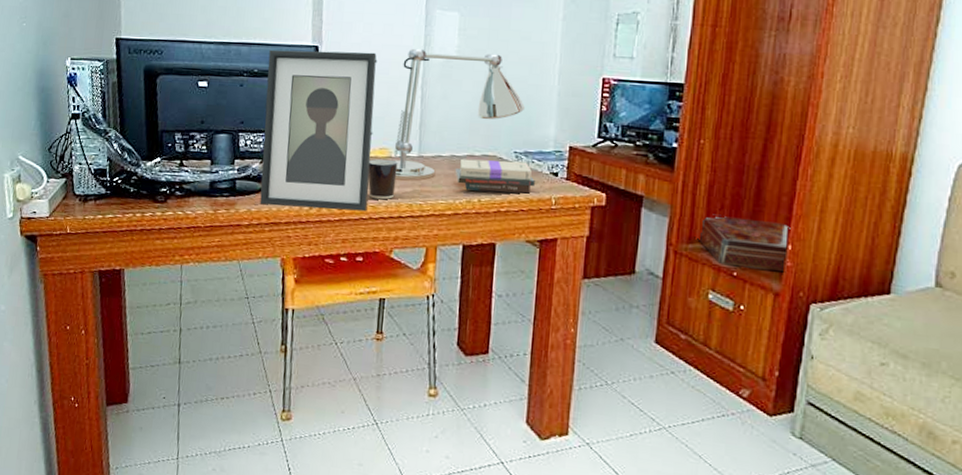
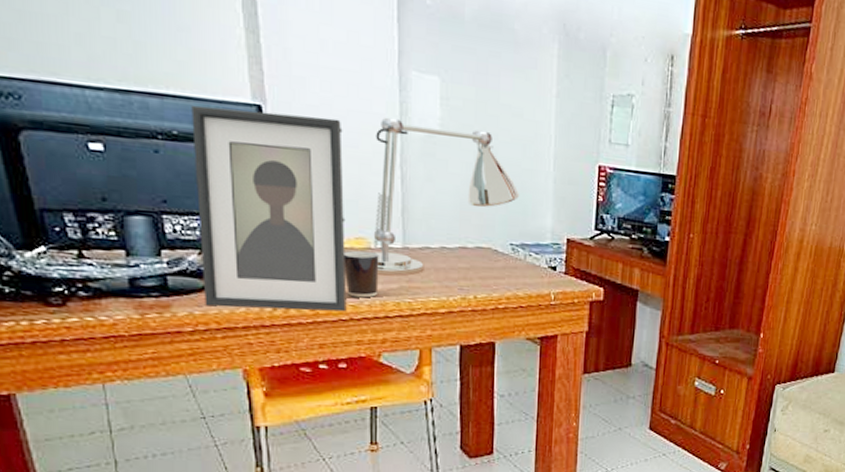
books: present [454,158,535,194] -> none [446,250,533,289]
decorative box: present [697,216,791,273] -> none [686,308,763,359]

